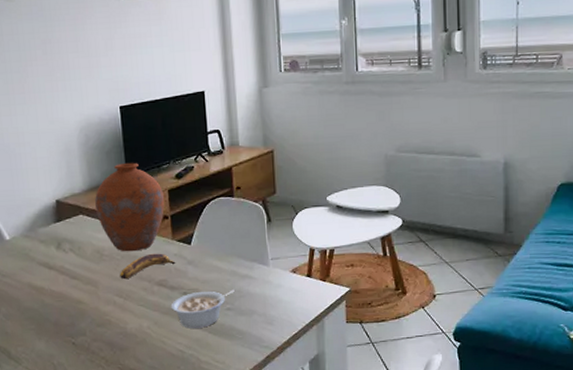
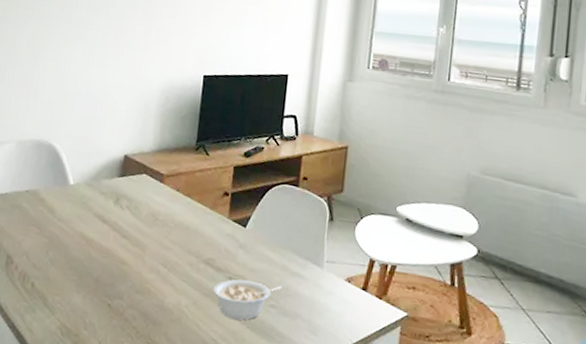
vase: present [95,162,165,252] -> none [160,131,229,223]
banana: present [120,253,176,280] -> none [169,228,228,250]

